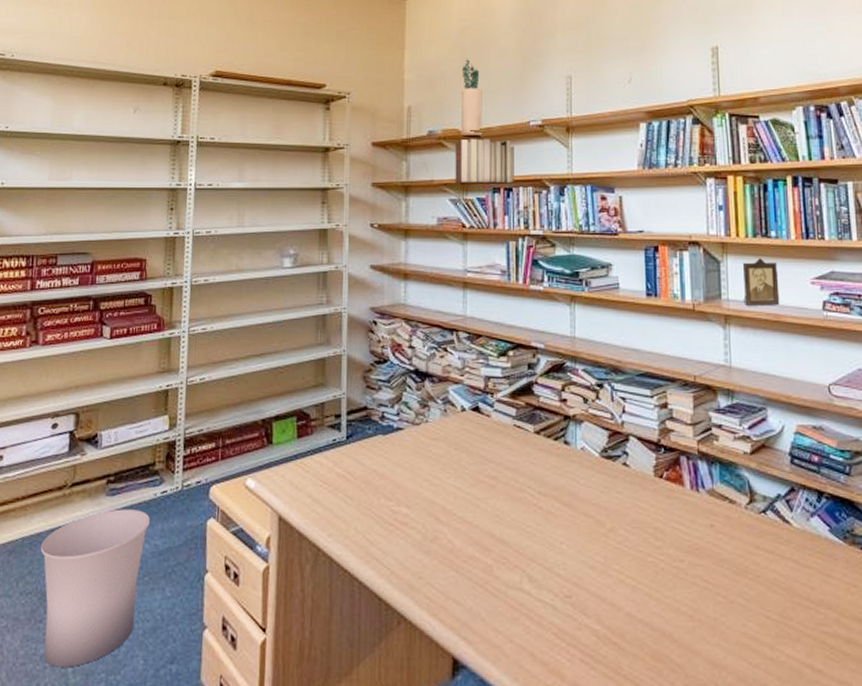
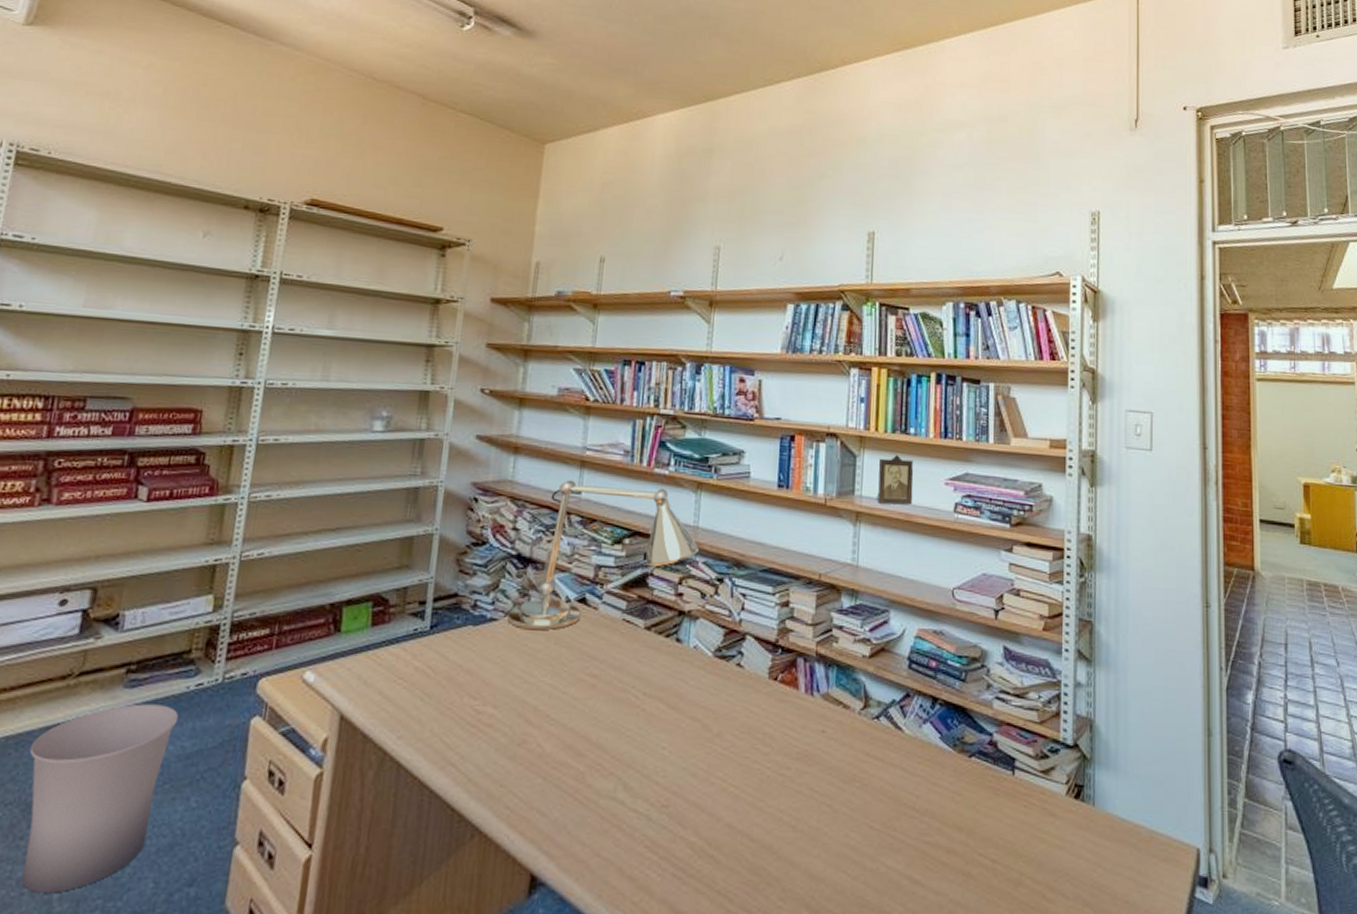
desk lamp: none [409,300,579,438] -> present [504,480,700,631]
books: present [455,138,514,184] -> none [582,303,651,357]
vase: present [461,58,482,138] -> none [593,215,622,304]

